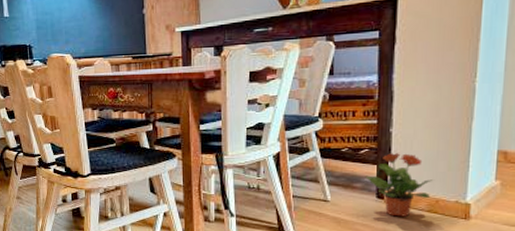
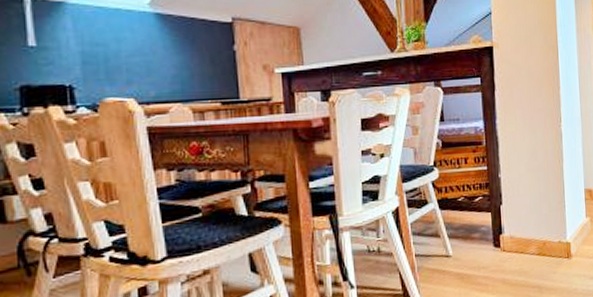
potted plant: present [365,153,434,217] -> none [481,198,539,265]

